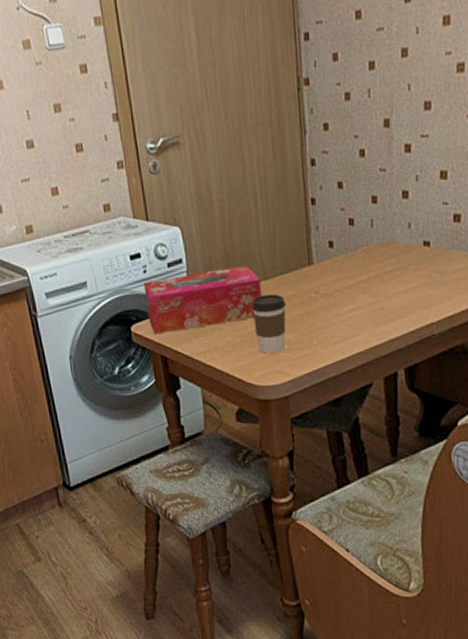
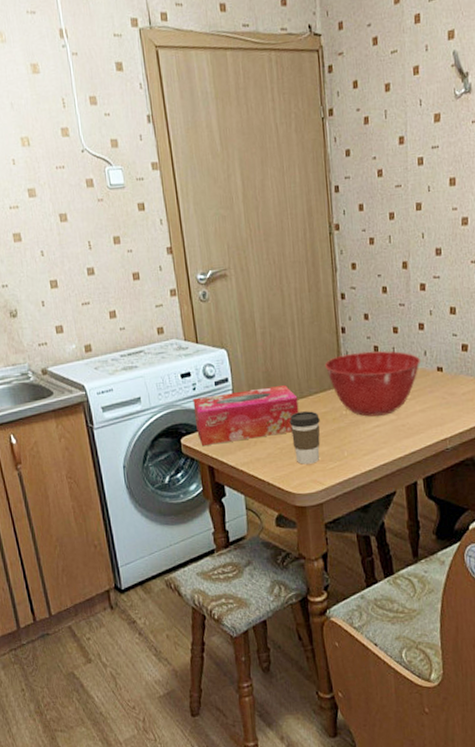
mixing bowl: none [291,224,405,300] -> present [324,350,421,417]

